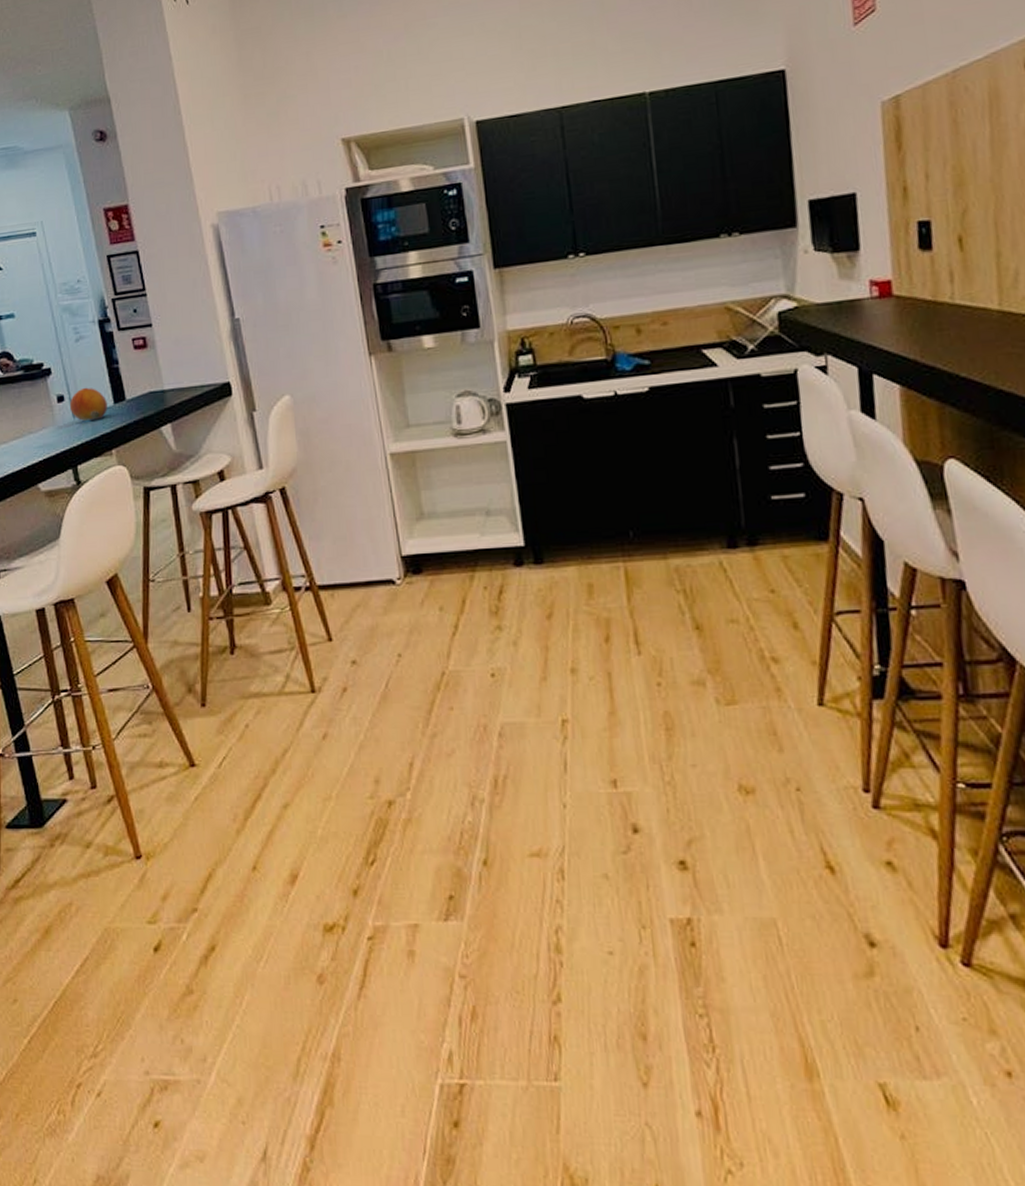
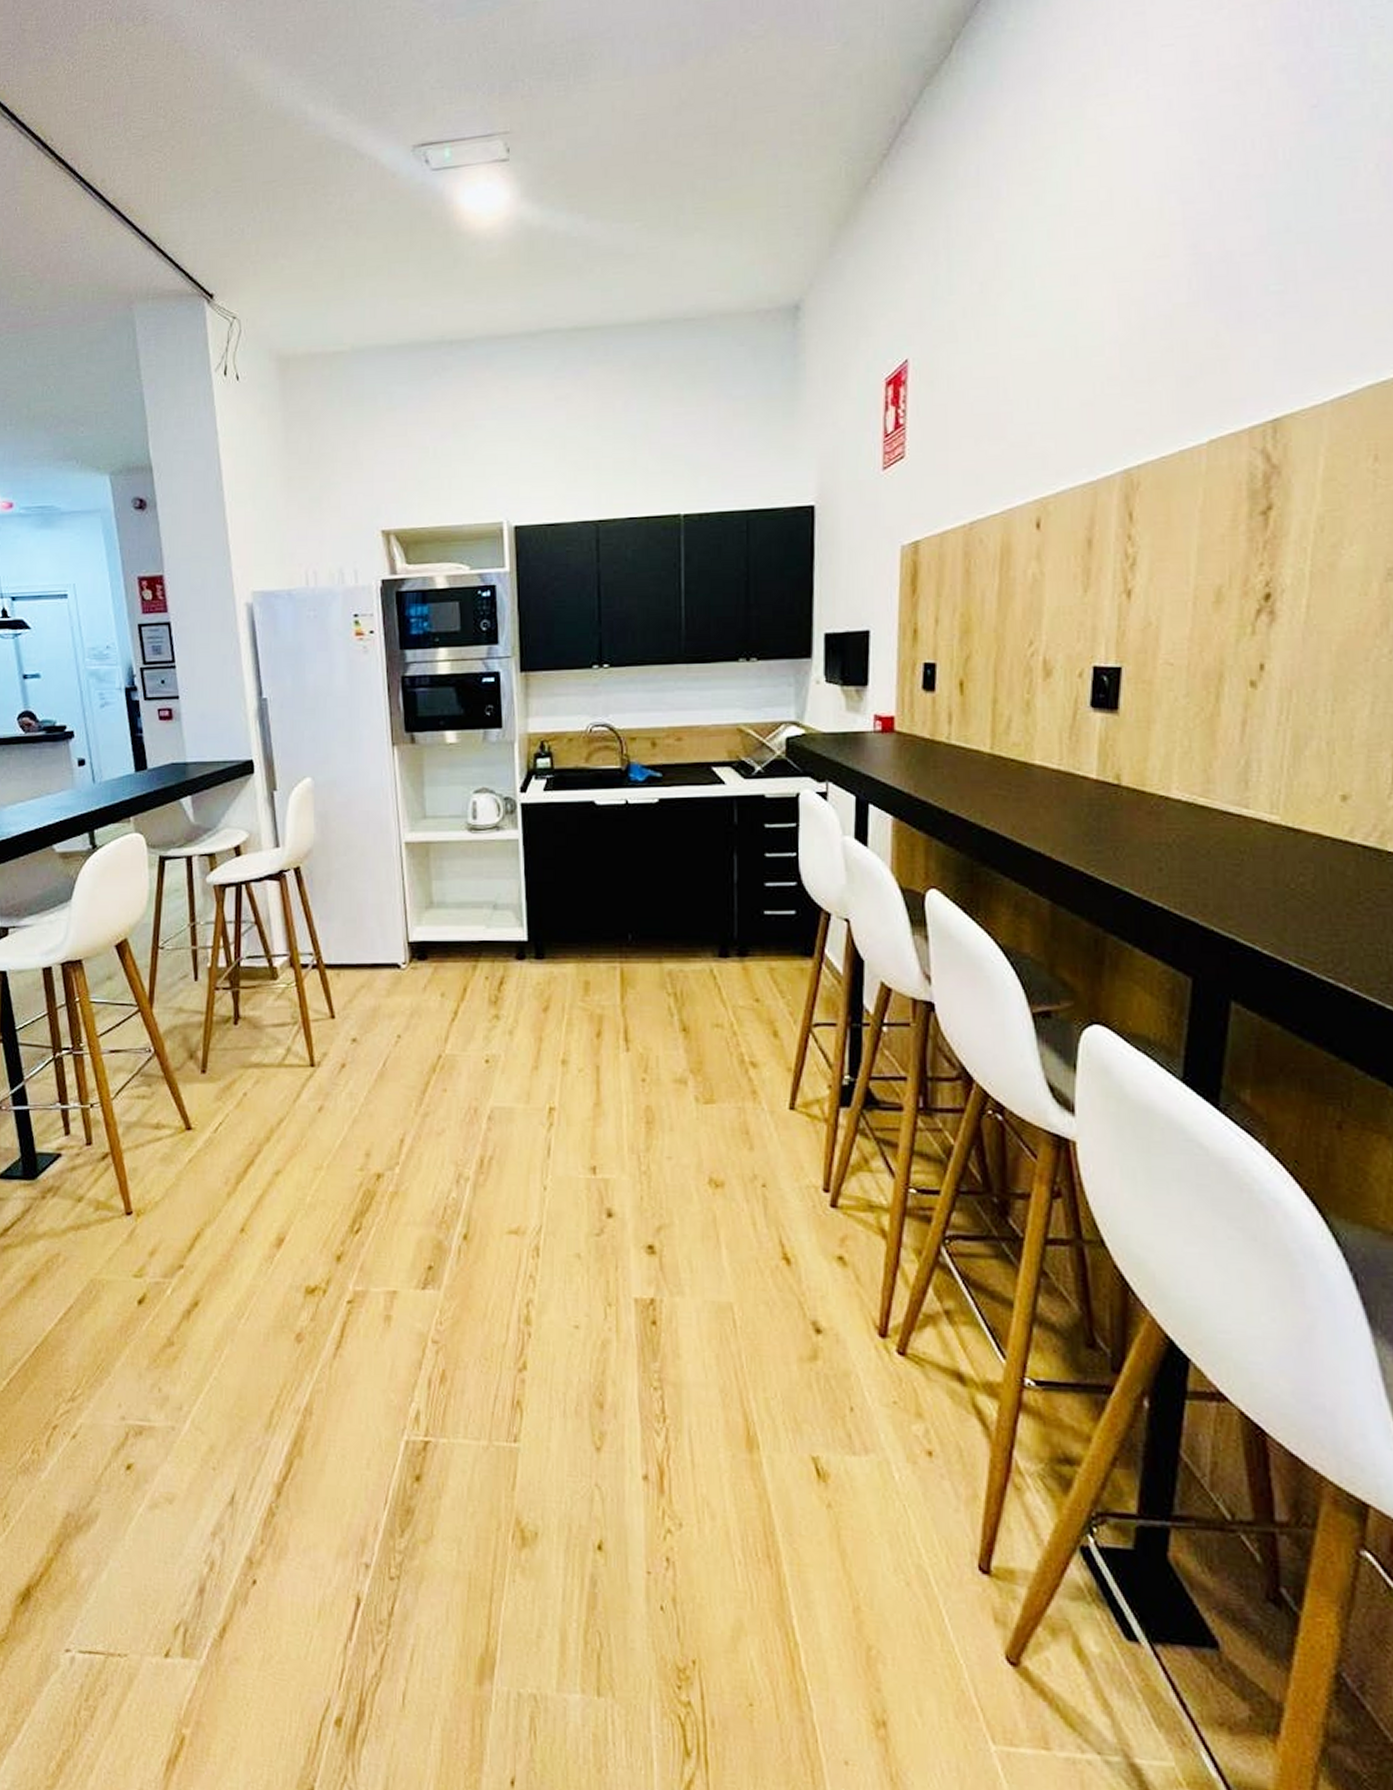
fruit: present [70,387,107,421] -> none [91,753,128,786]

